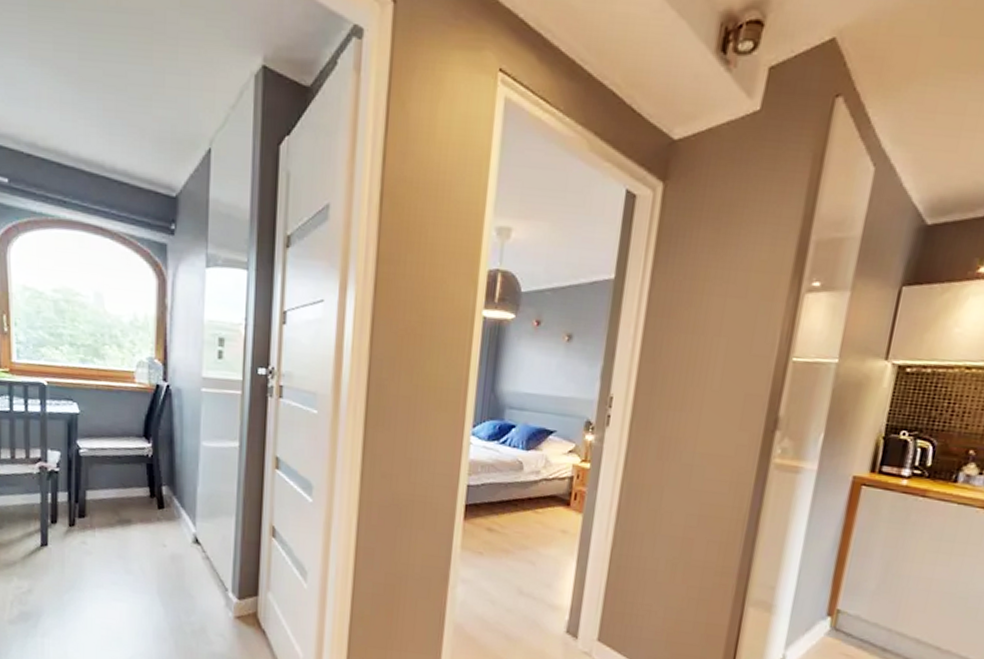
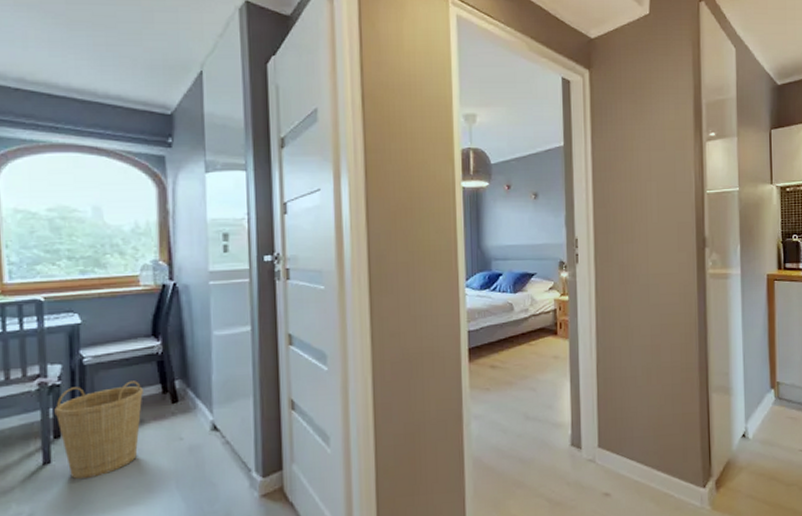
basket: none [52,476,132,567] -> present [54,381,143,480]

